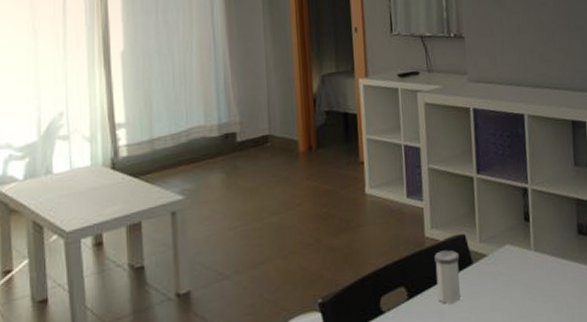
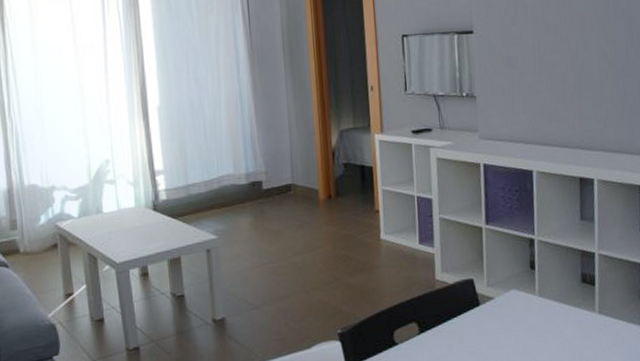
salt shaker: present [434,250,461,304] -> none [444,292,468,339]

